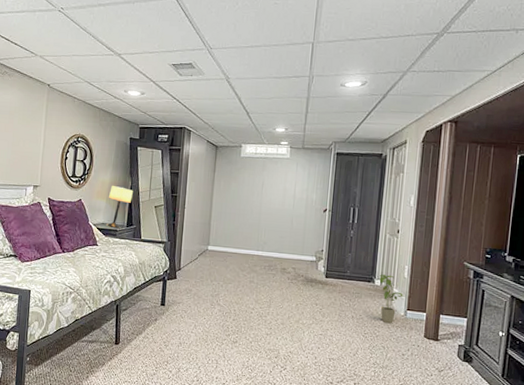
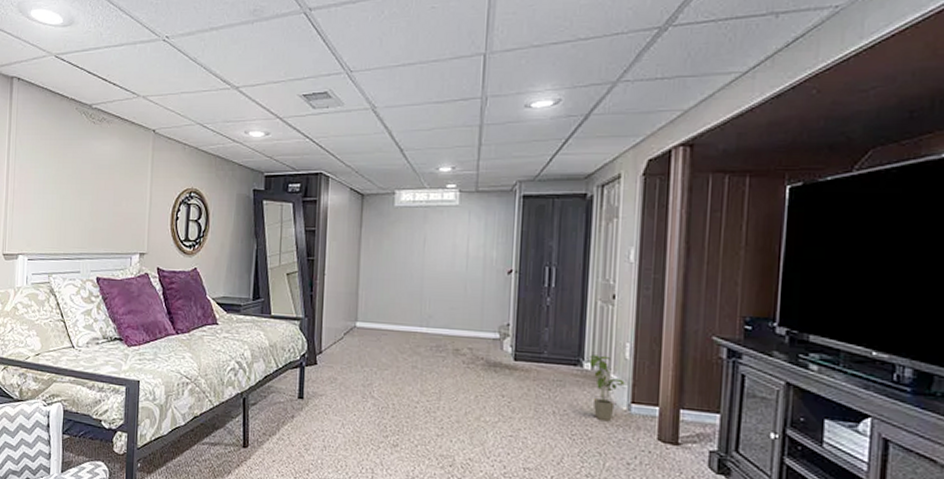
table lamp: present [106,186,134,229] -> none [227,250,260,303]

